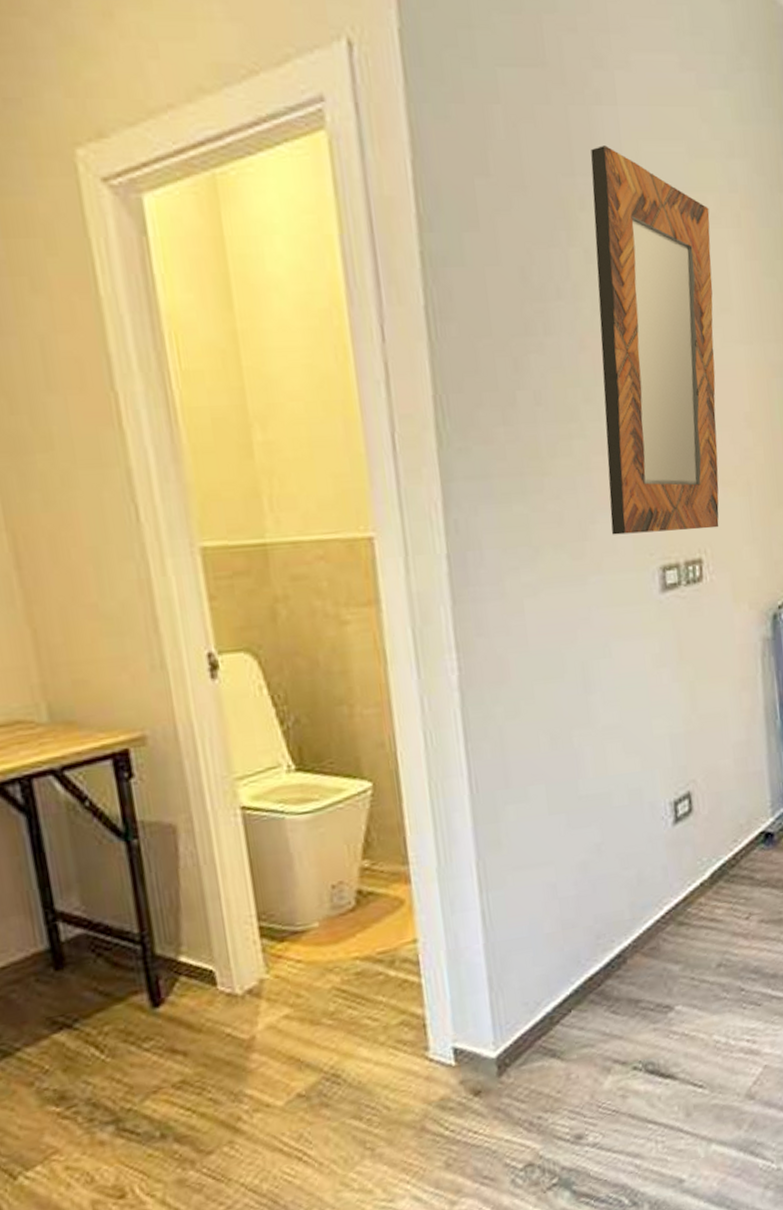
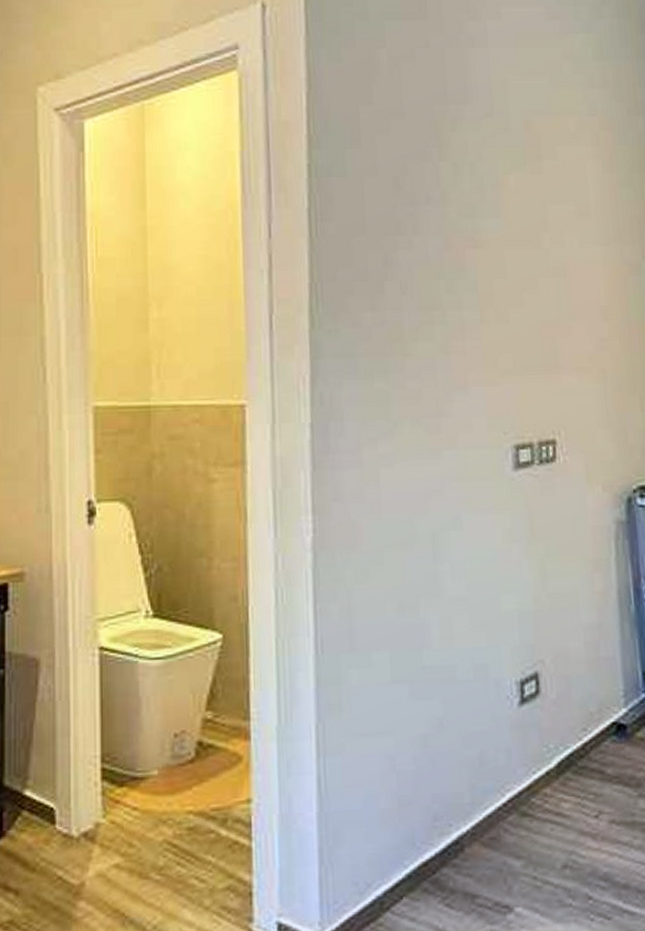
home mirror: present [590,146,719,535] -> none [462,79,574,413]

